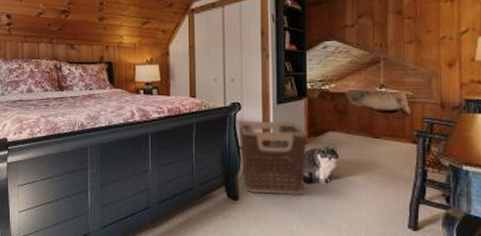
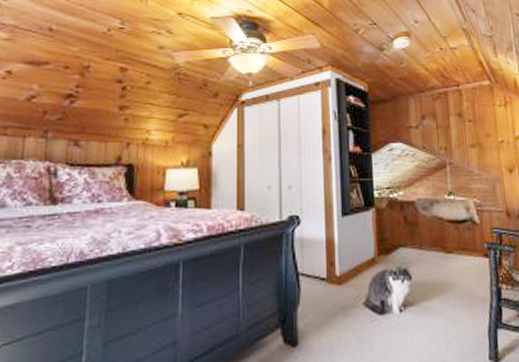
clothes hamper: present [238,121,308,195] -> none [297,238,378,333]

